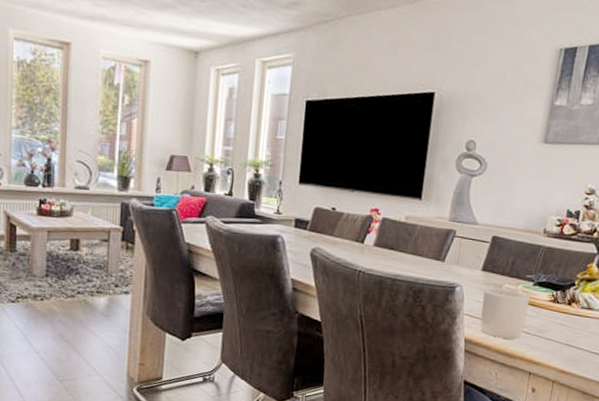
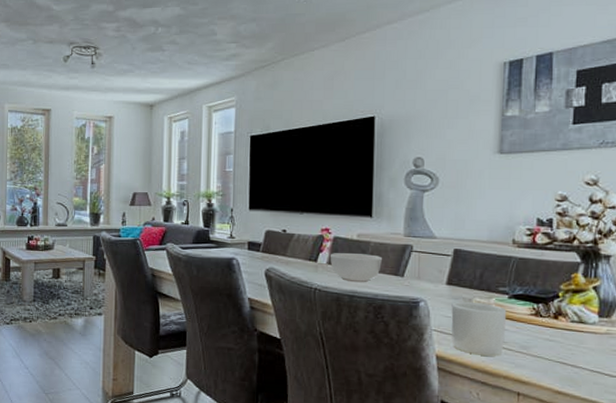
bowl: none [376,235,427,267] -> present [329,252,383,283]

